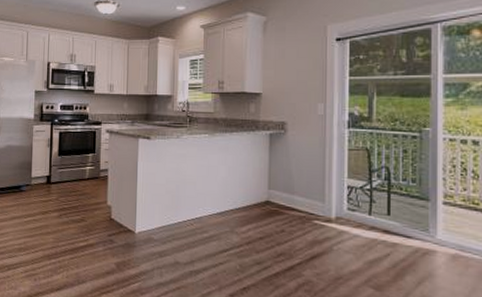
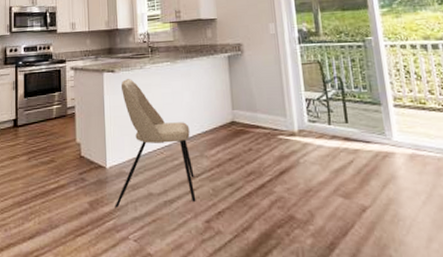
dining chair: none [141,147,223,275] -> present [115,79,196,208]

